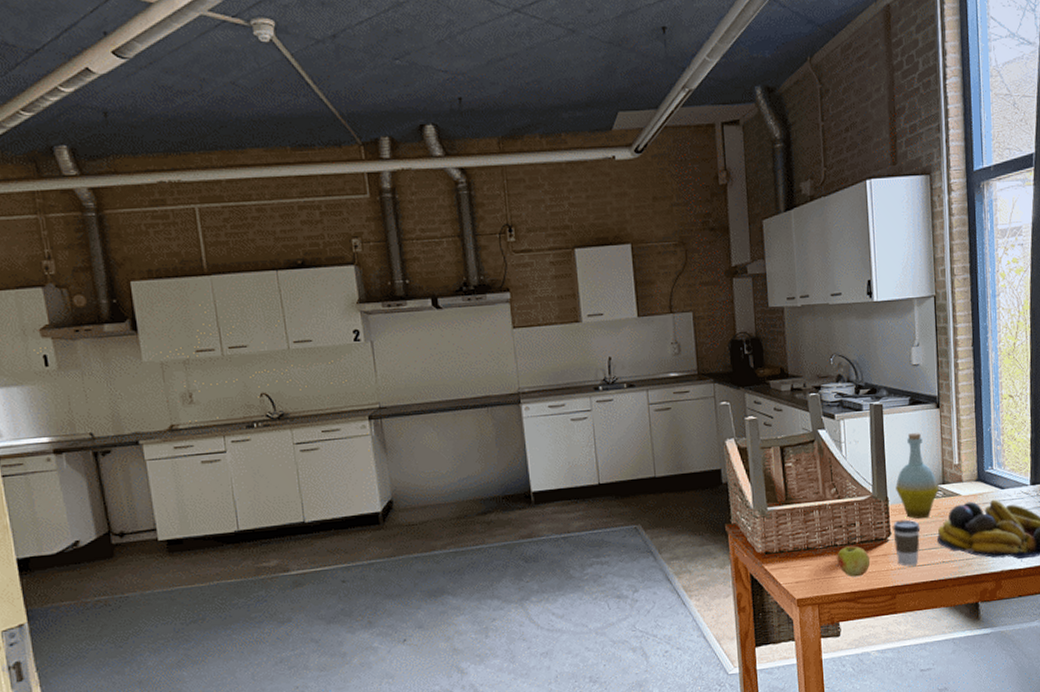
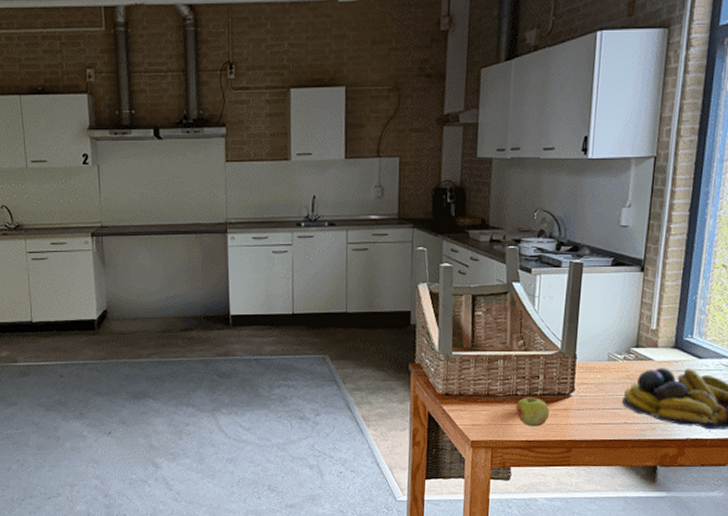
coffee cup: present [893,519,921,567] -> none [577,378,606,423]
bottle: present [896,432,939,520] -> none [586,293,631,380]

